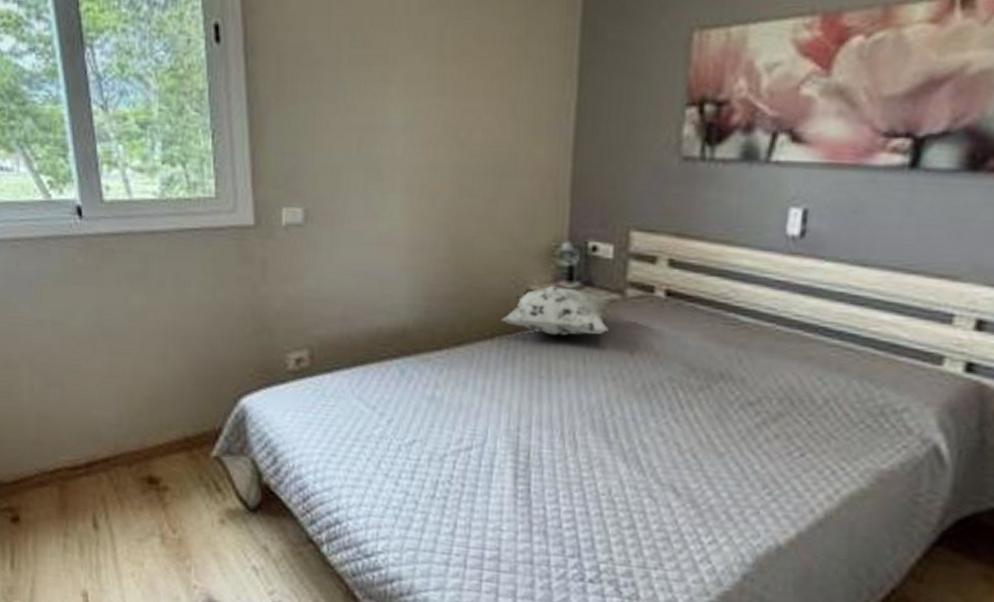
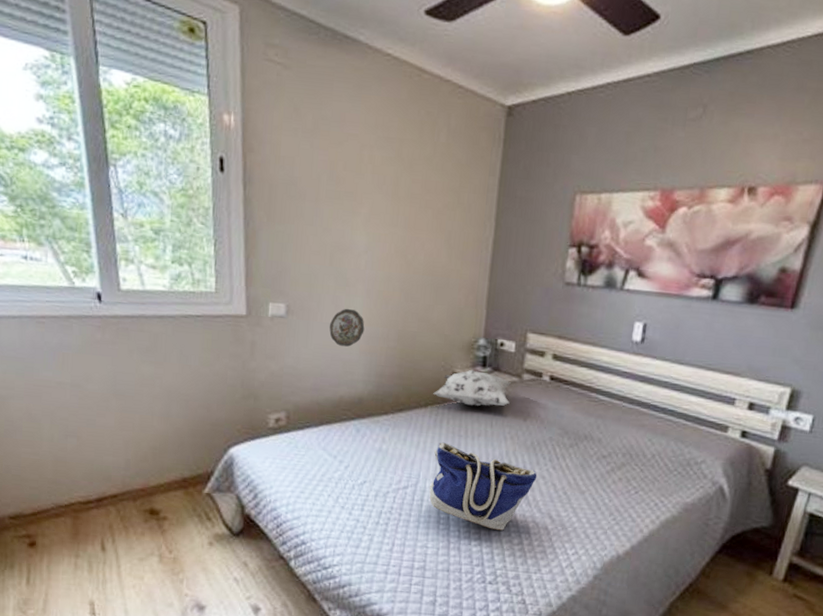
decorative plate: none [360,209,406,261] -> present [329,308,365,347]
tote bag: none [501,386,653,509] -> present [429,442,537,531]

